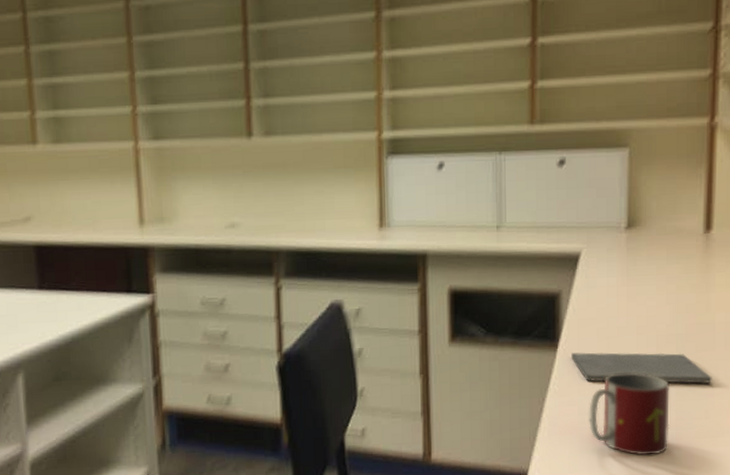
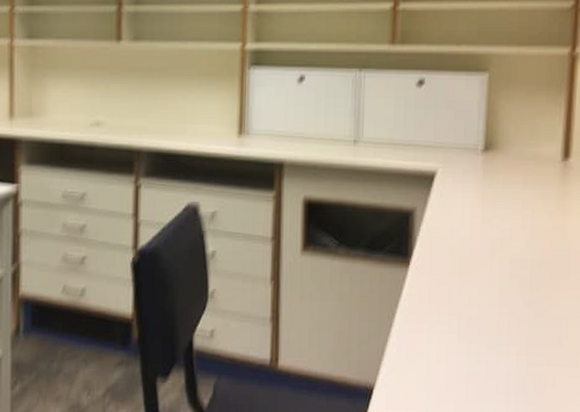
notepad: present [571,352,712,384] -> none [423,270,566,311]
mug: present [589,372,670,456] -> none [438,294,522,379]

